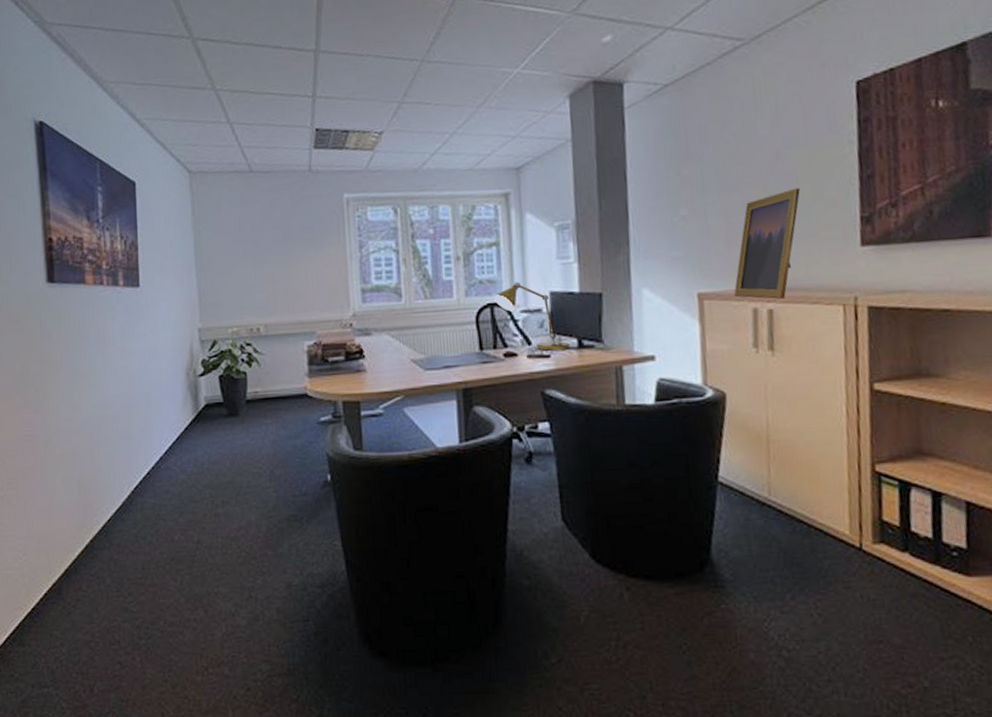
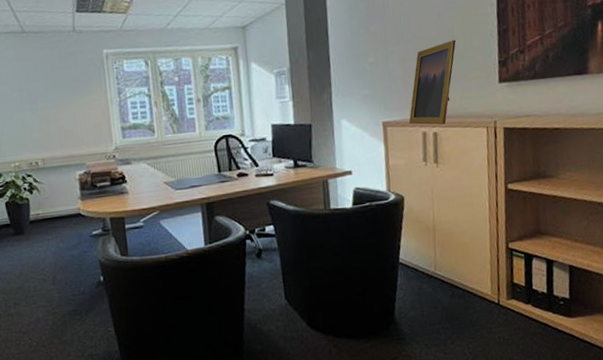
desk lamp: present [494,282,571,351] -> none [228,118,289,171]

